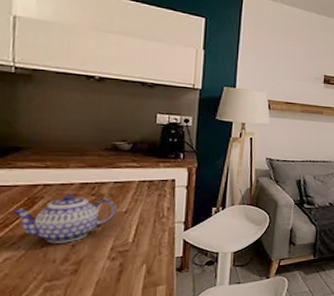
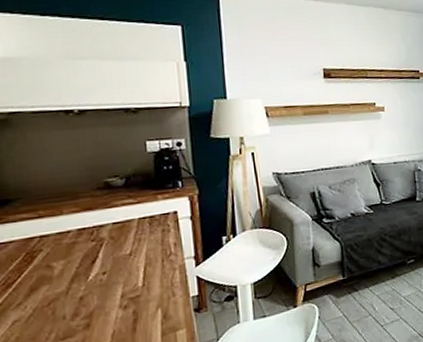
teapot: present [12,194,117,243] -> none [12,242,121,299]

